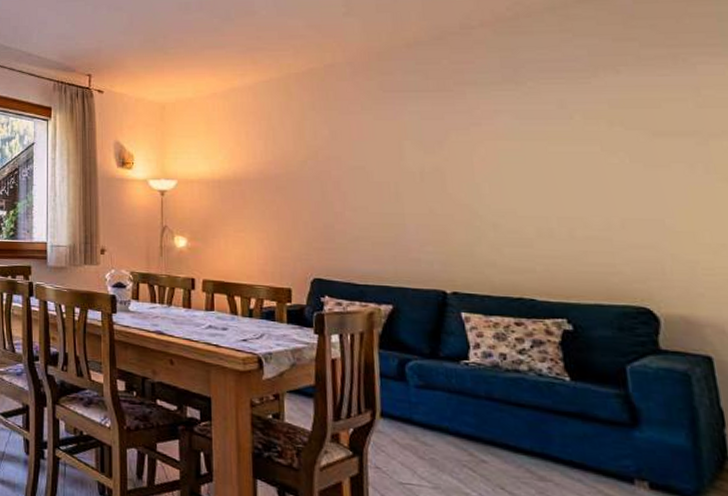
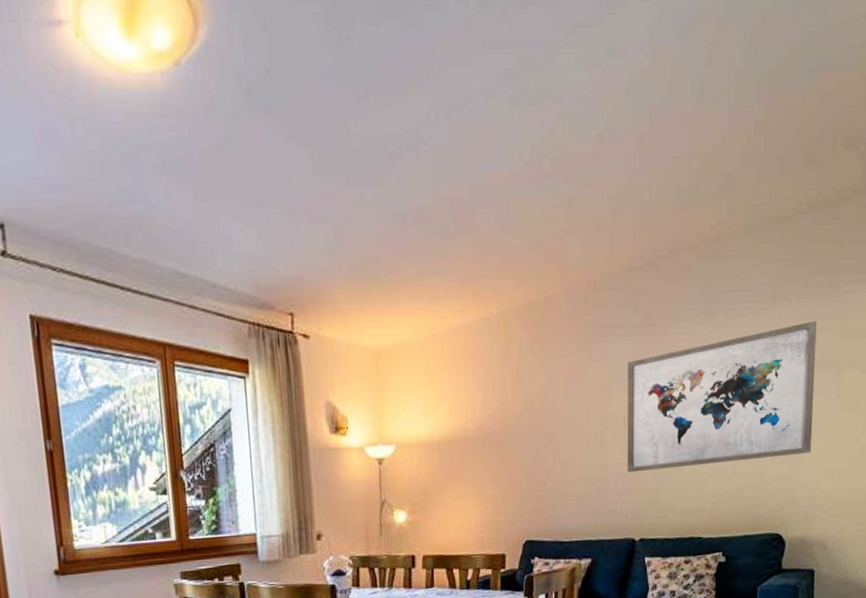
wall art: none [421,90,679,225] -> present [627,320,817,473]

